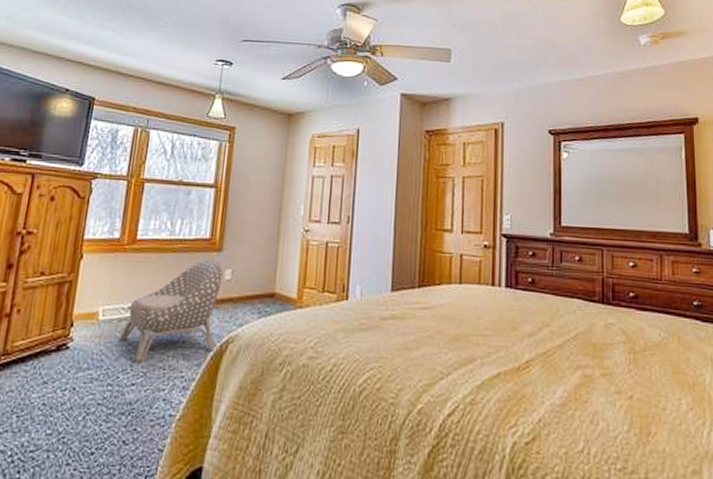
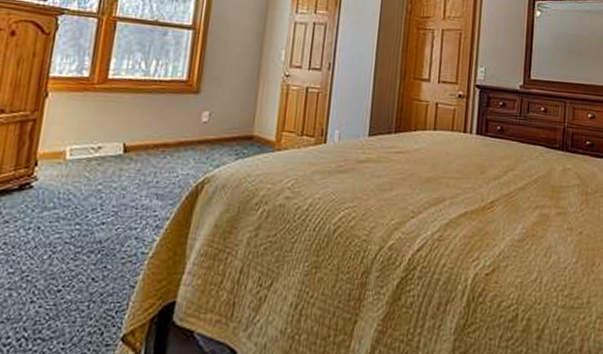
armchair: present [120,260,223,361] -> none [89,101,200,201]

